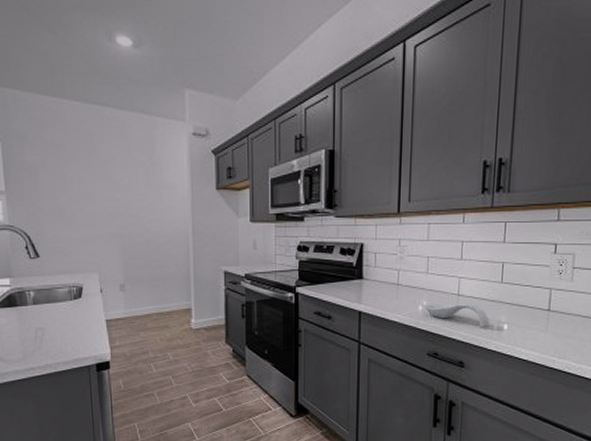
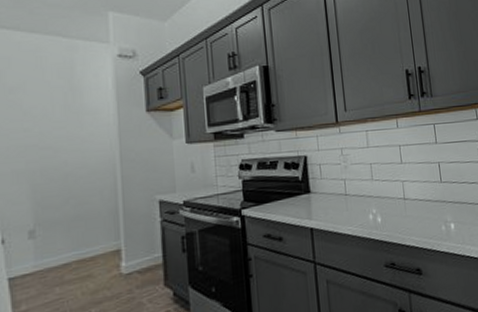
spoon rest: present [424,303,489,327] -> none [374,206,437,229]

